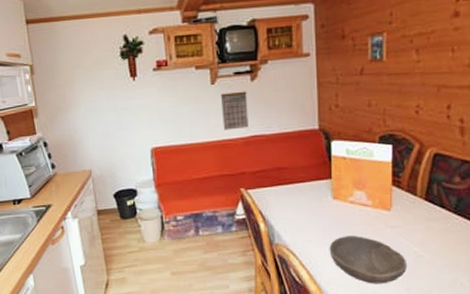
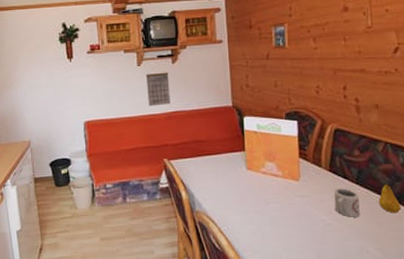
bowl: present [329,236,408,284] -> none [245,204,318,251]
cup: none [428,218,456,249] -> present [333,189,360,217]

